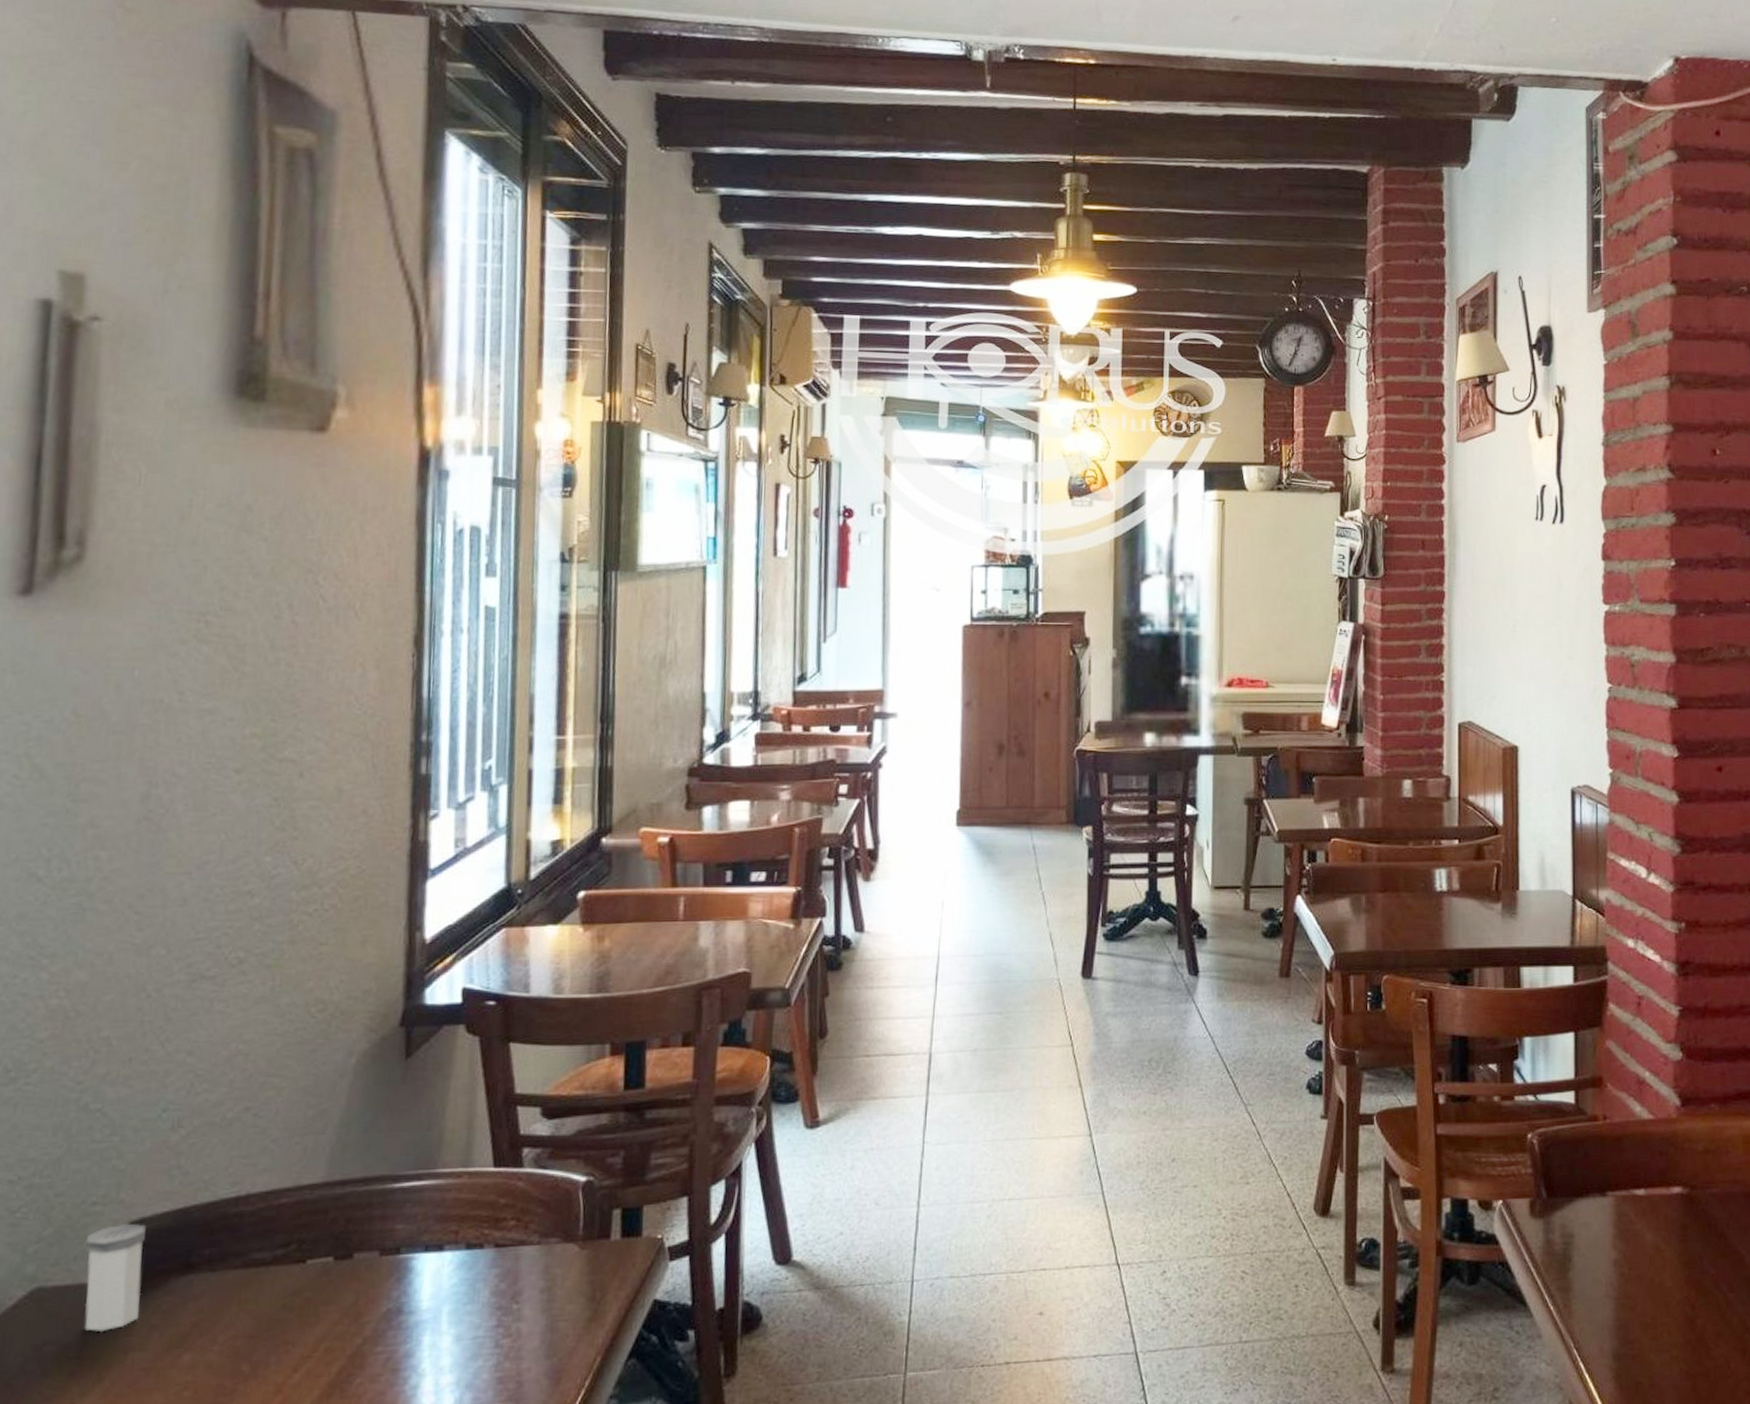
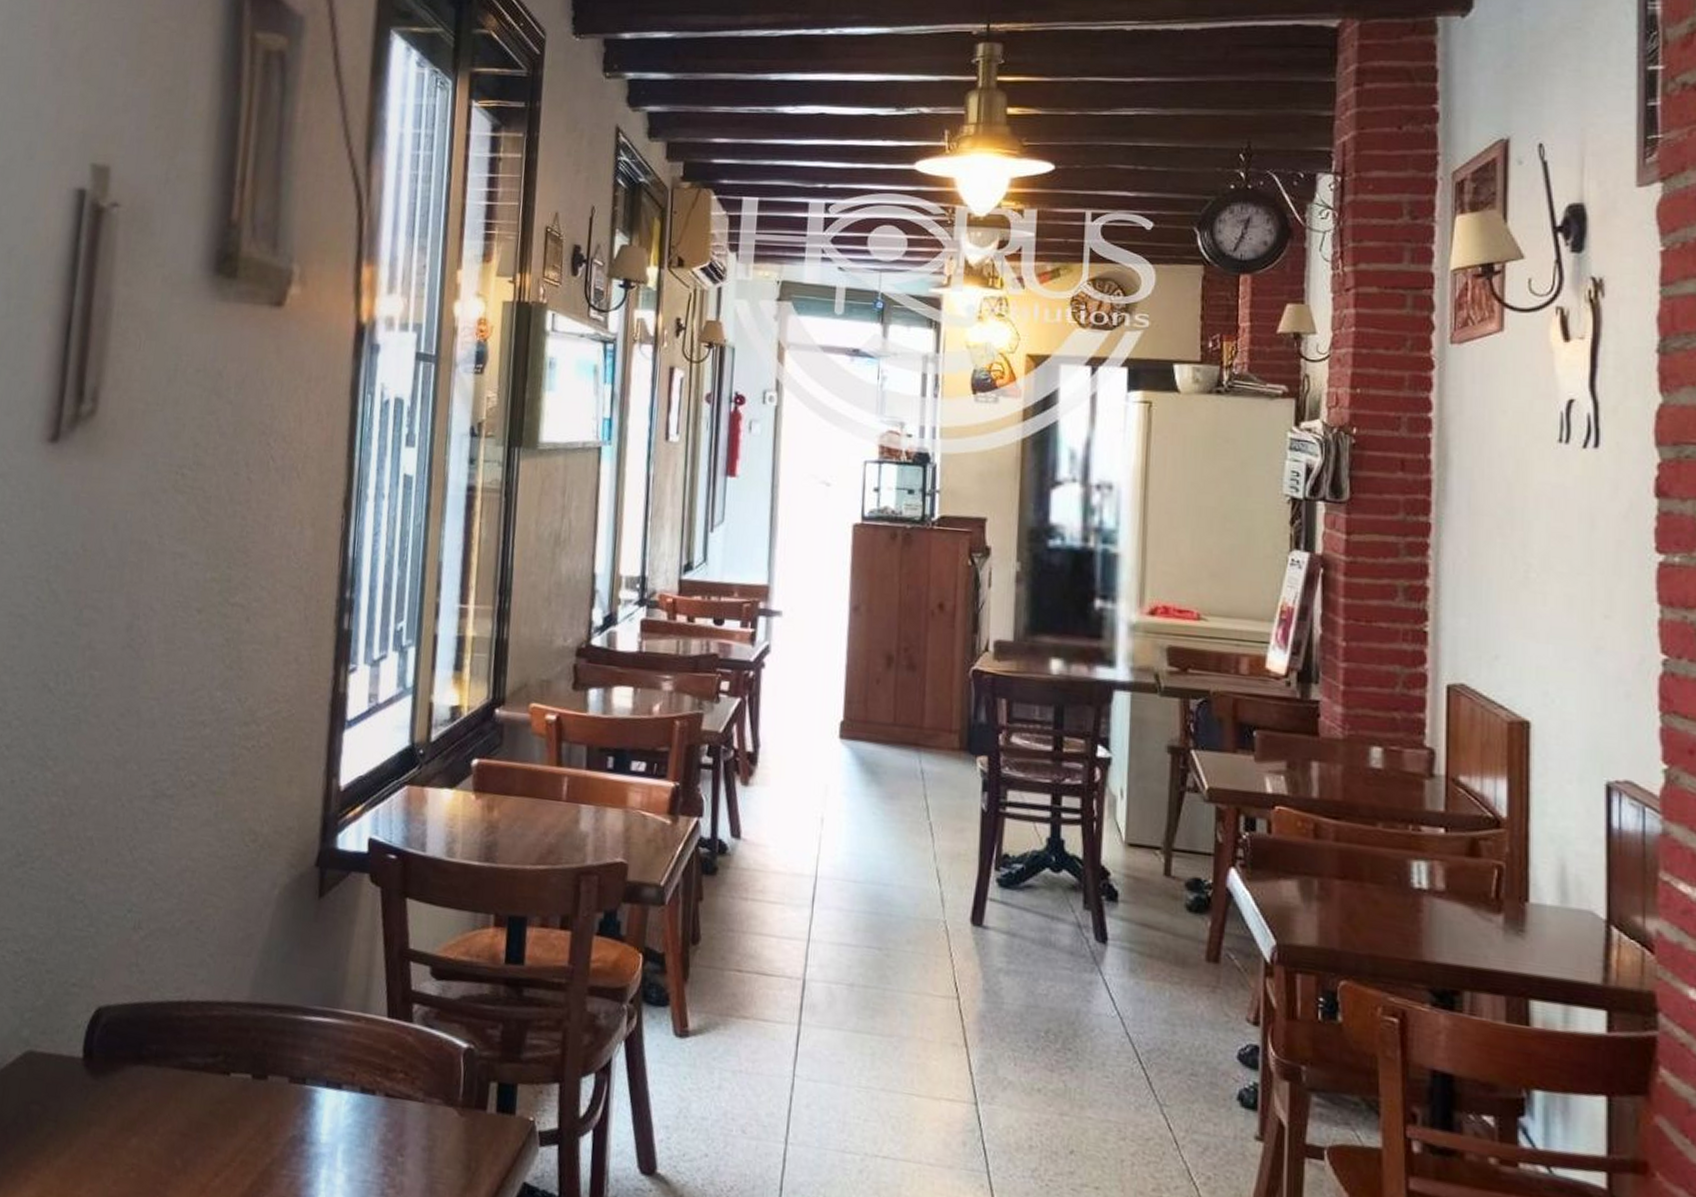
salt shaker: present [84,1223,146,1332] -> none [60,1007,110,1102]

